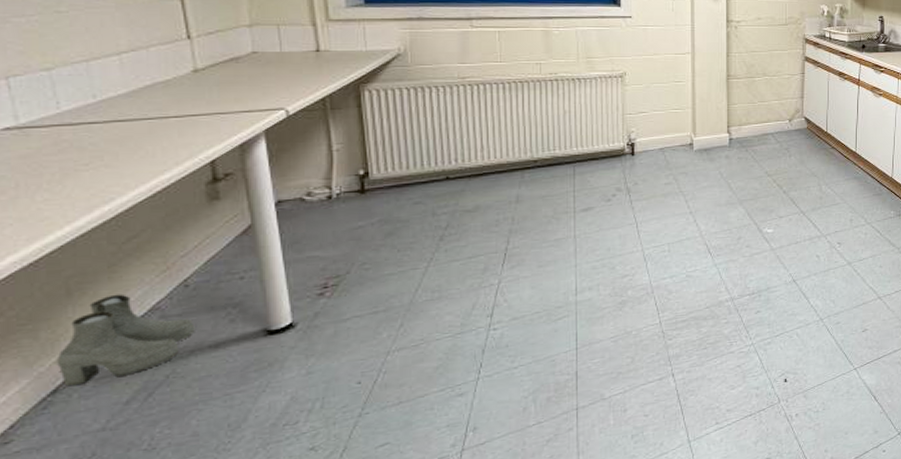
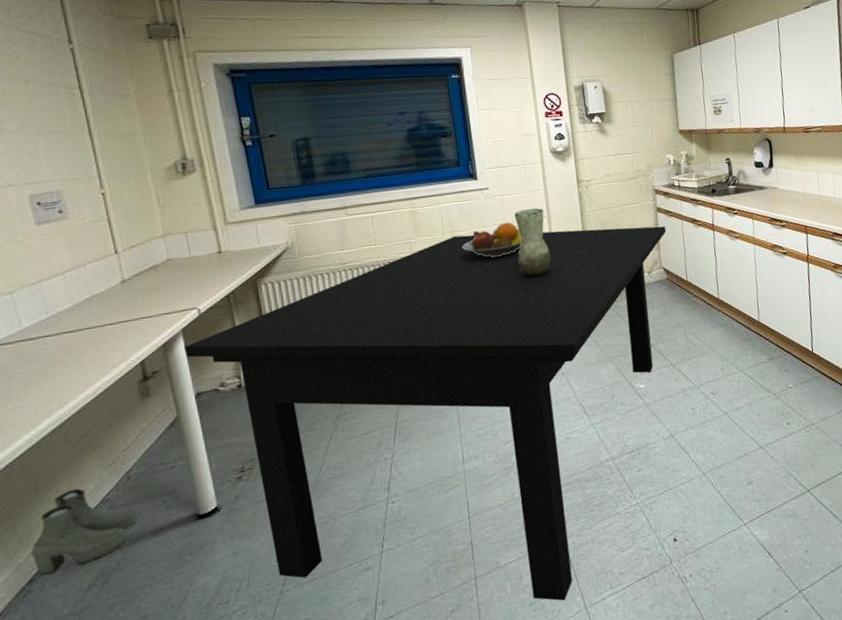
dining table: none [267,63,812,434] -> present [185,225,667,601]
fruit bowl: none [597,54,663,88] -> present [462,222,523,258]
vase: none [655,43,691,113] -> present [514,208,551,277]

